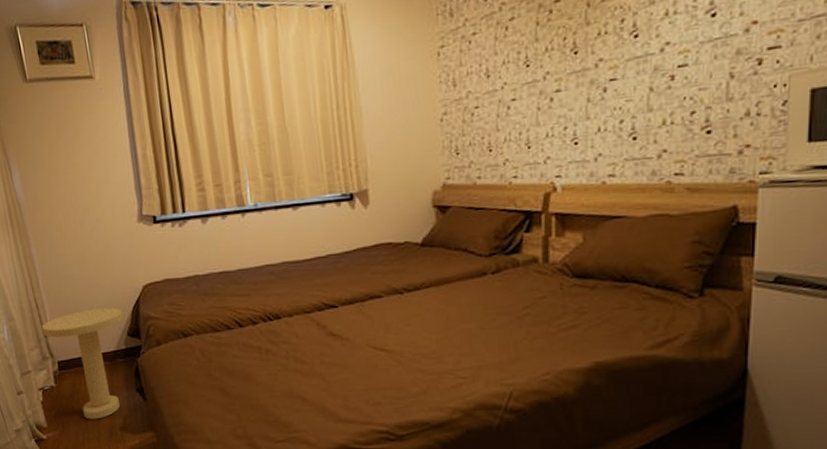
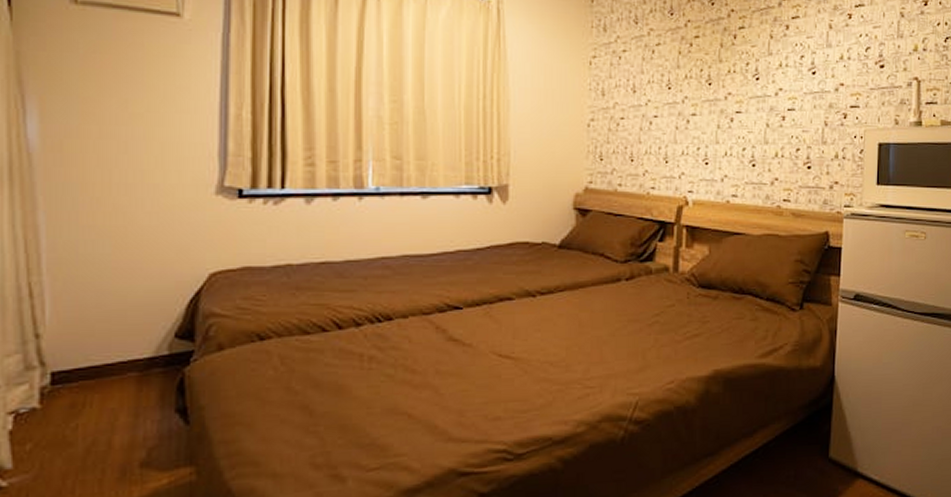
side table: present [42,307,124,420] -> none [33,300,173,454]

